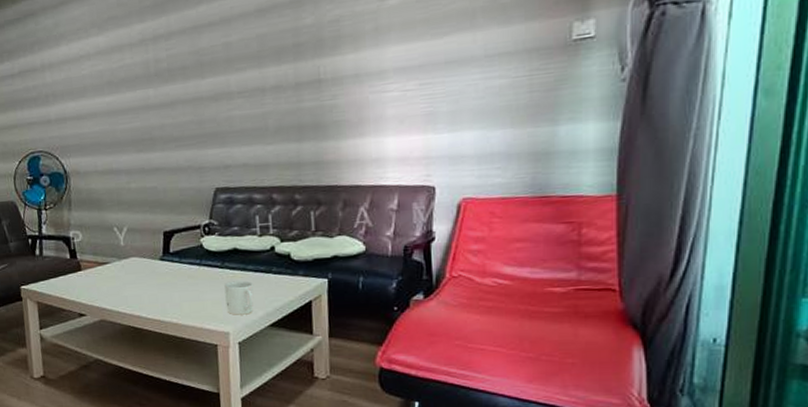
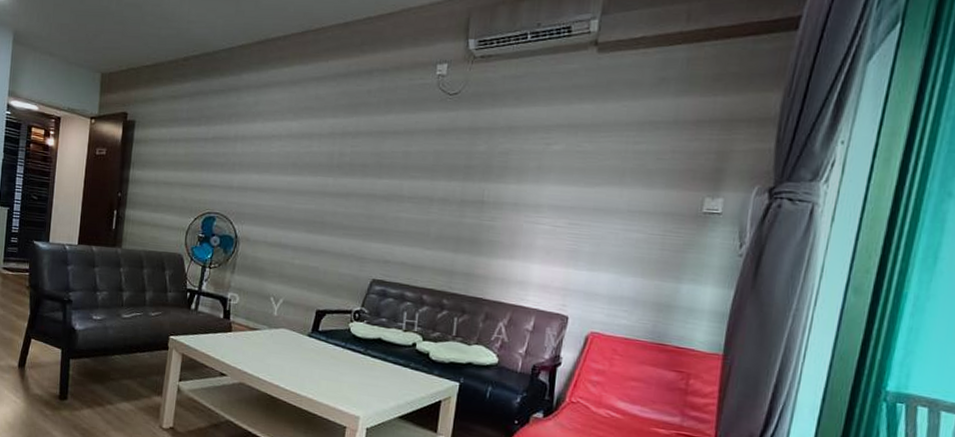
mug: present [224,280,254,315] -> none [361,368,390,403]

